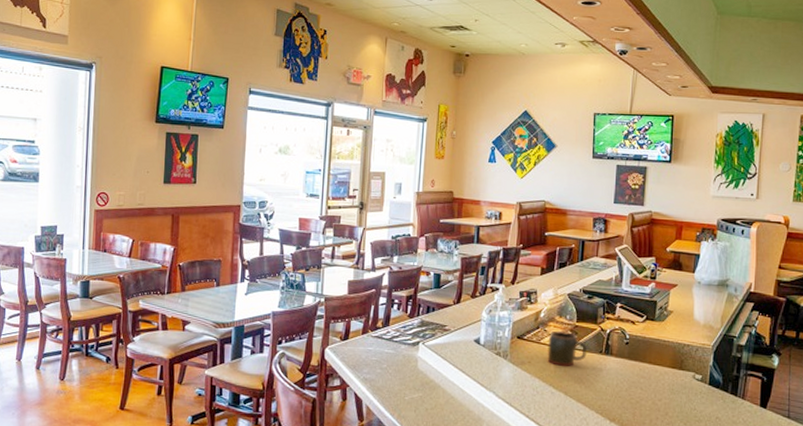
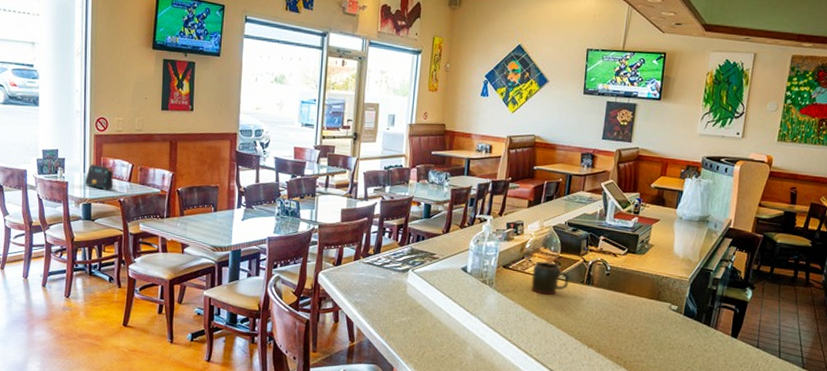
handbag: none [83,240,114,266] -> present [84,164,114,190]

